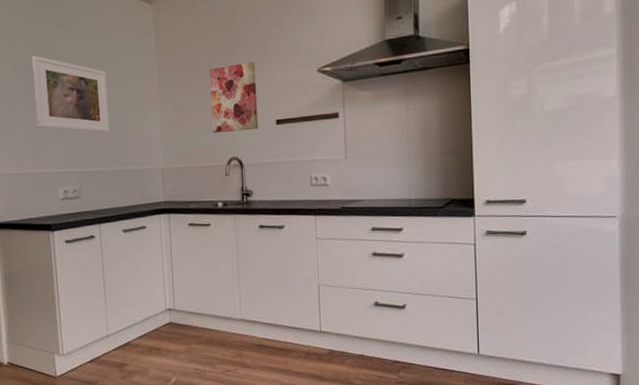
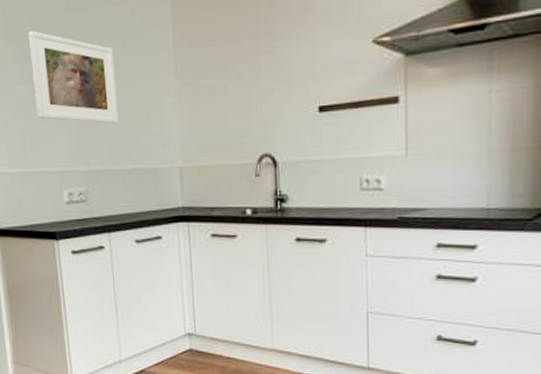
wall art: present [209,62,259,133] -> none [236,32,297,124]

